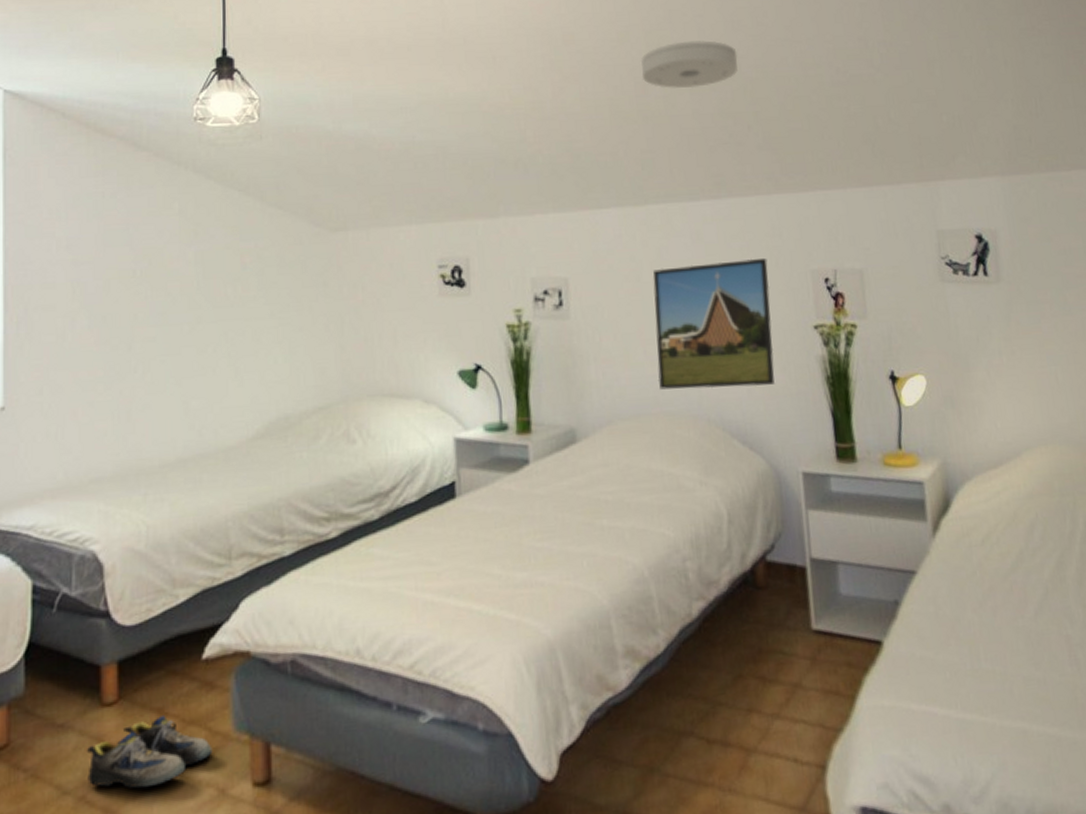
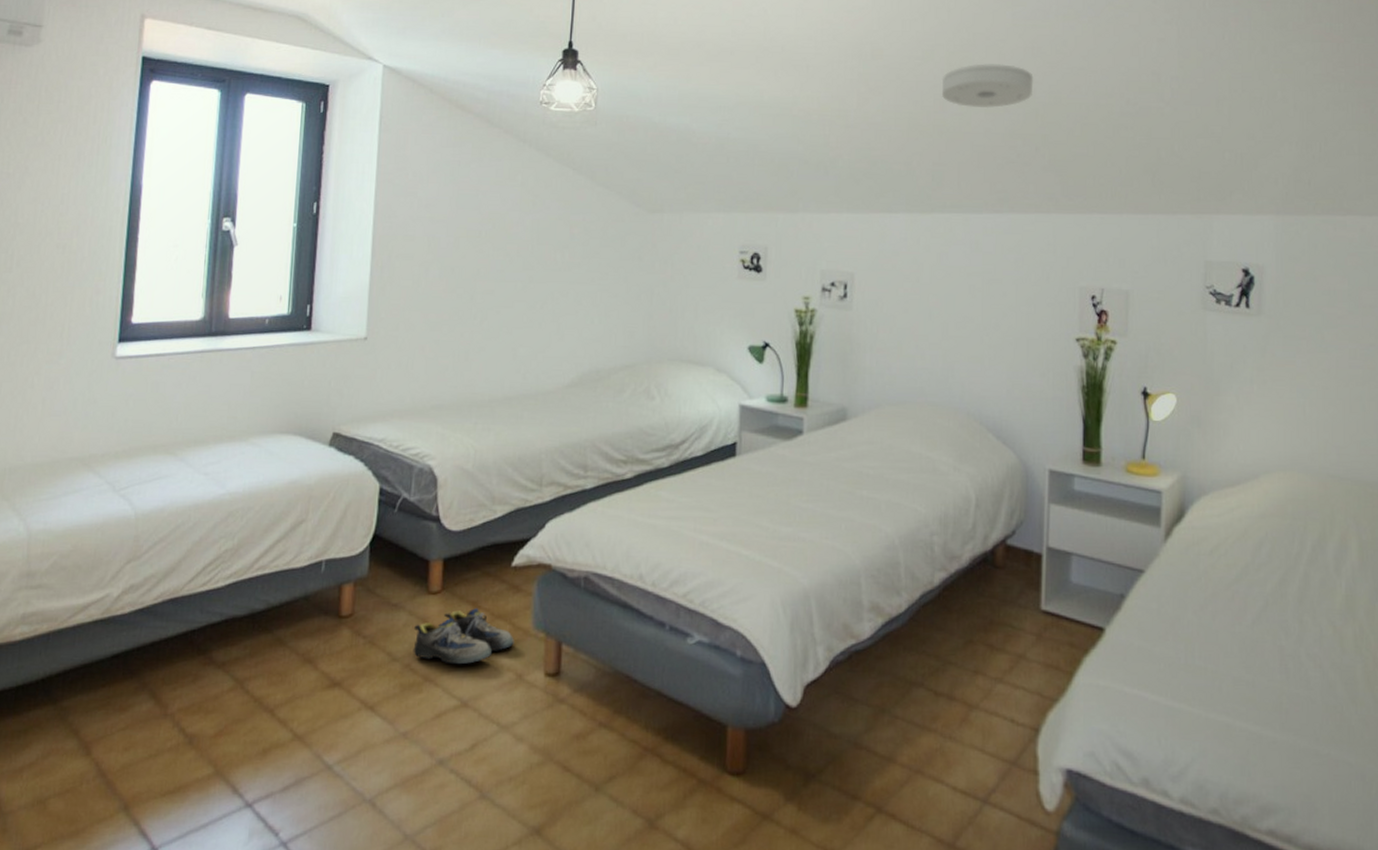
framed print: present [653,258,775,390] -> none [925,271,1039,388]

